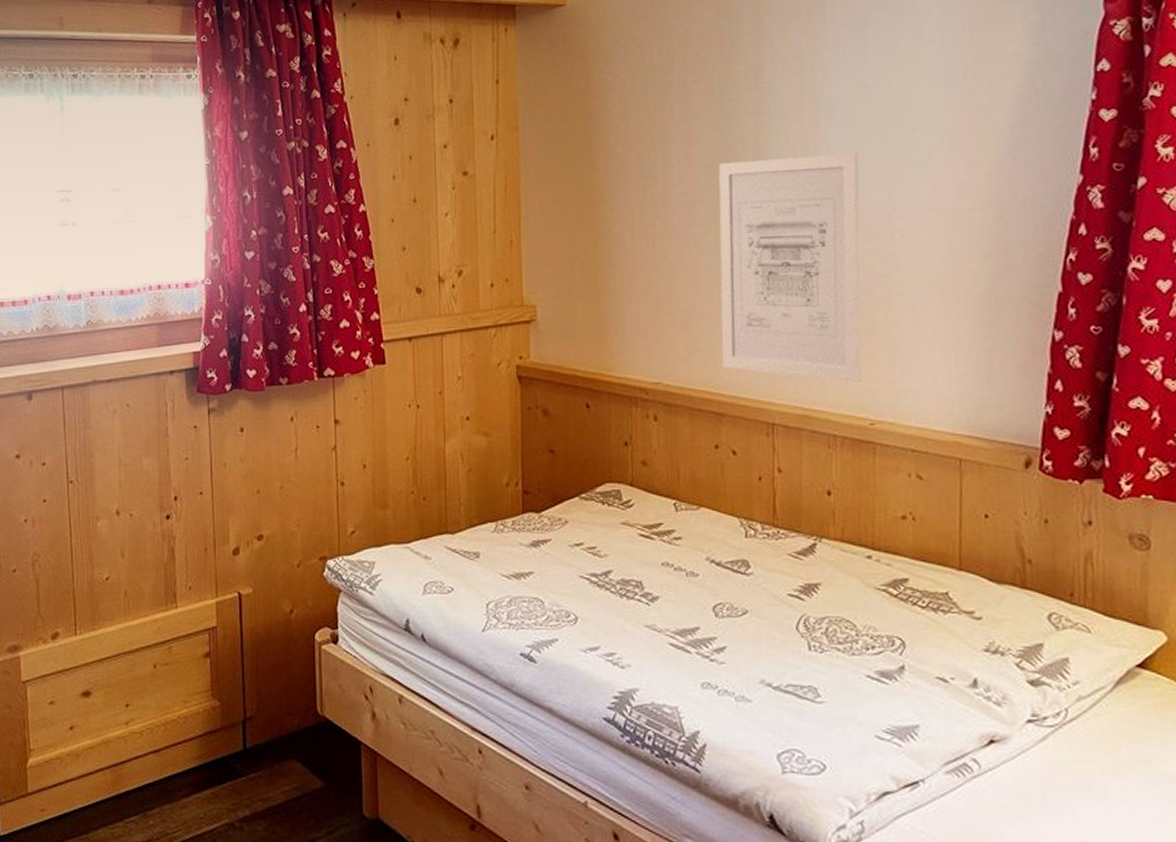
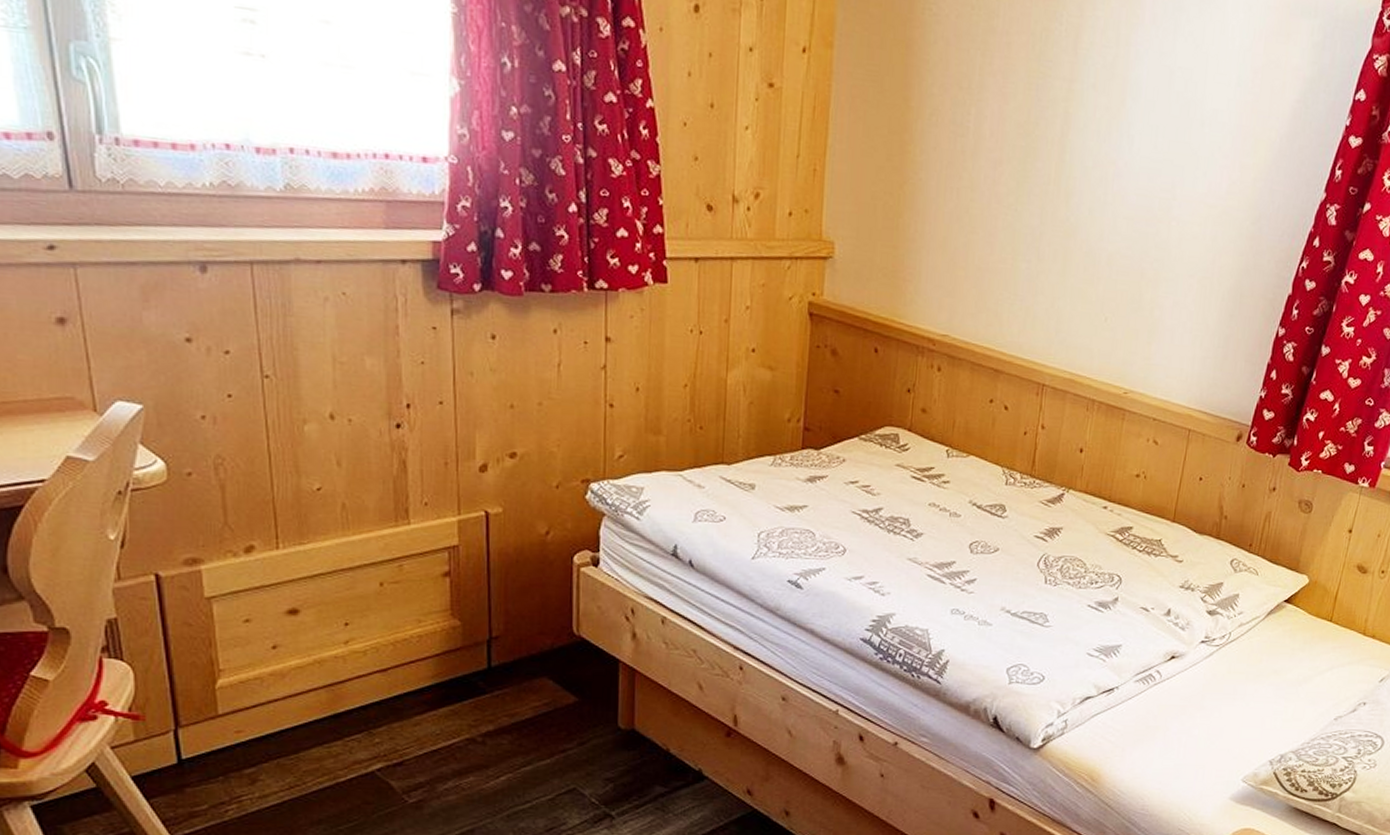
wall art: present [718,152,862,382] -> none [1006,124,1154,354]

